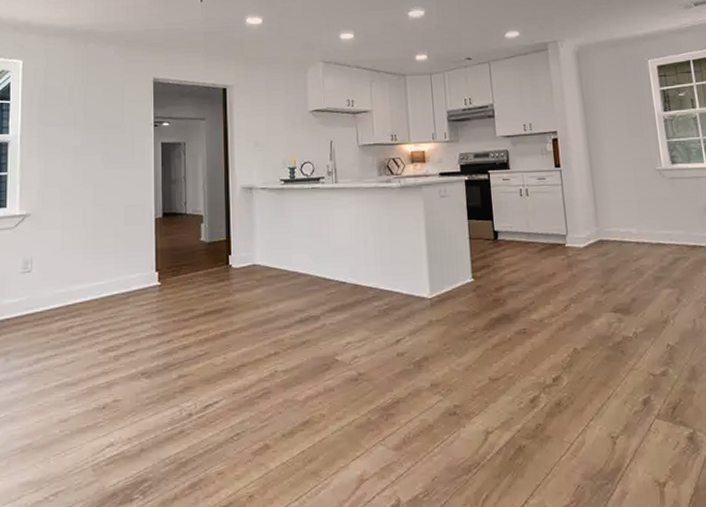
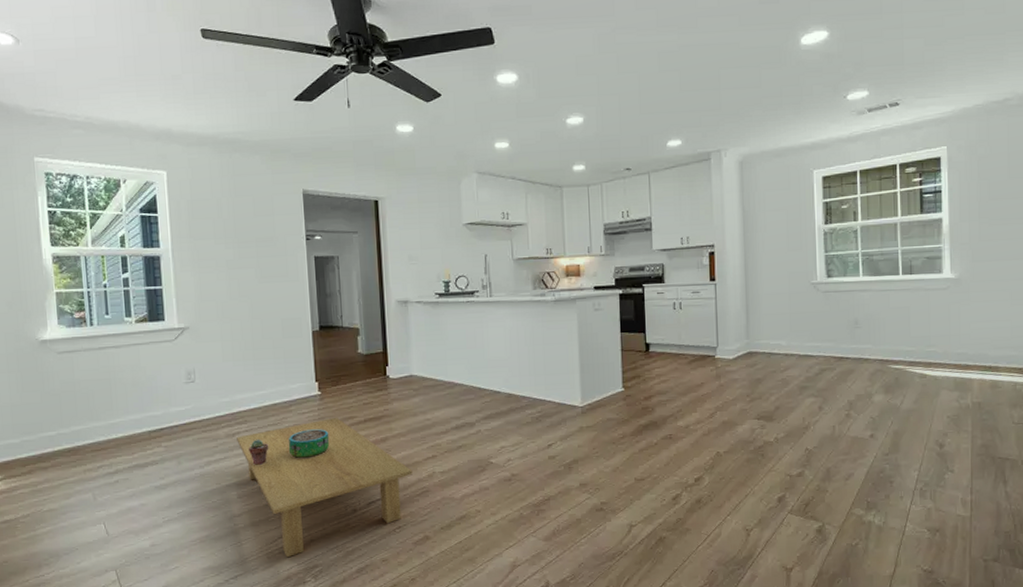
coffee table: none [70,309,253,471] -> present [237,417,413,558]
potted succulent: none [82,333,103,363] -> present [249,439,269,465]
decorative bowl: none [123,323,167,356] -> present [288,429,330,459]

